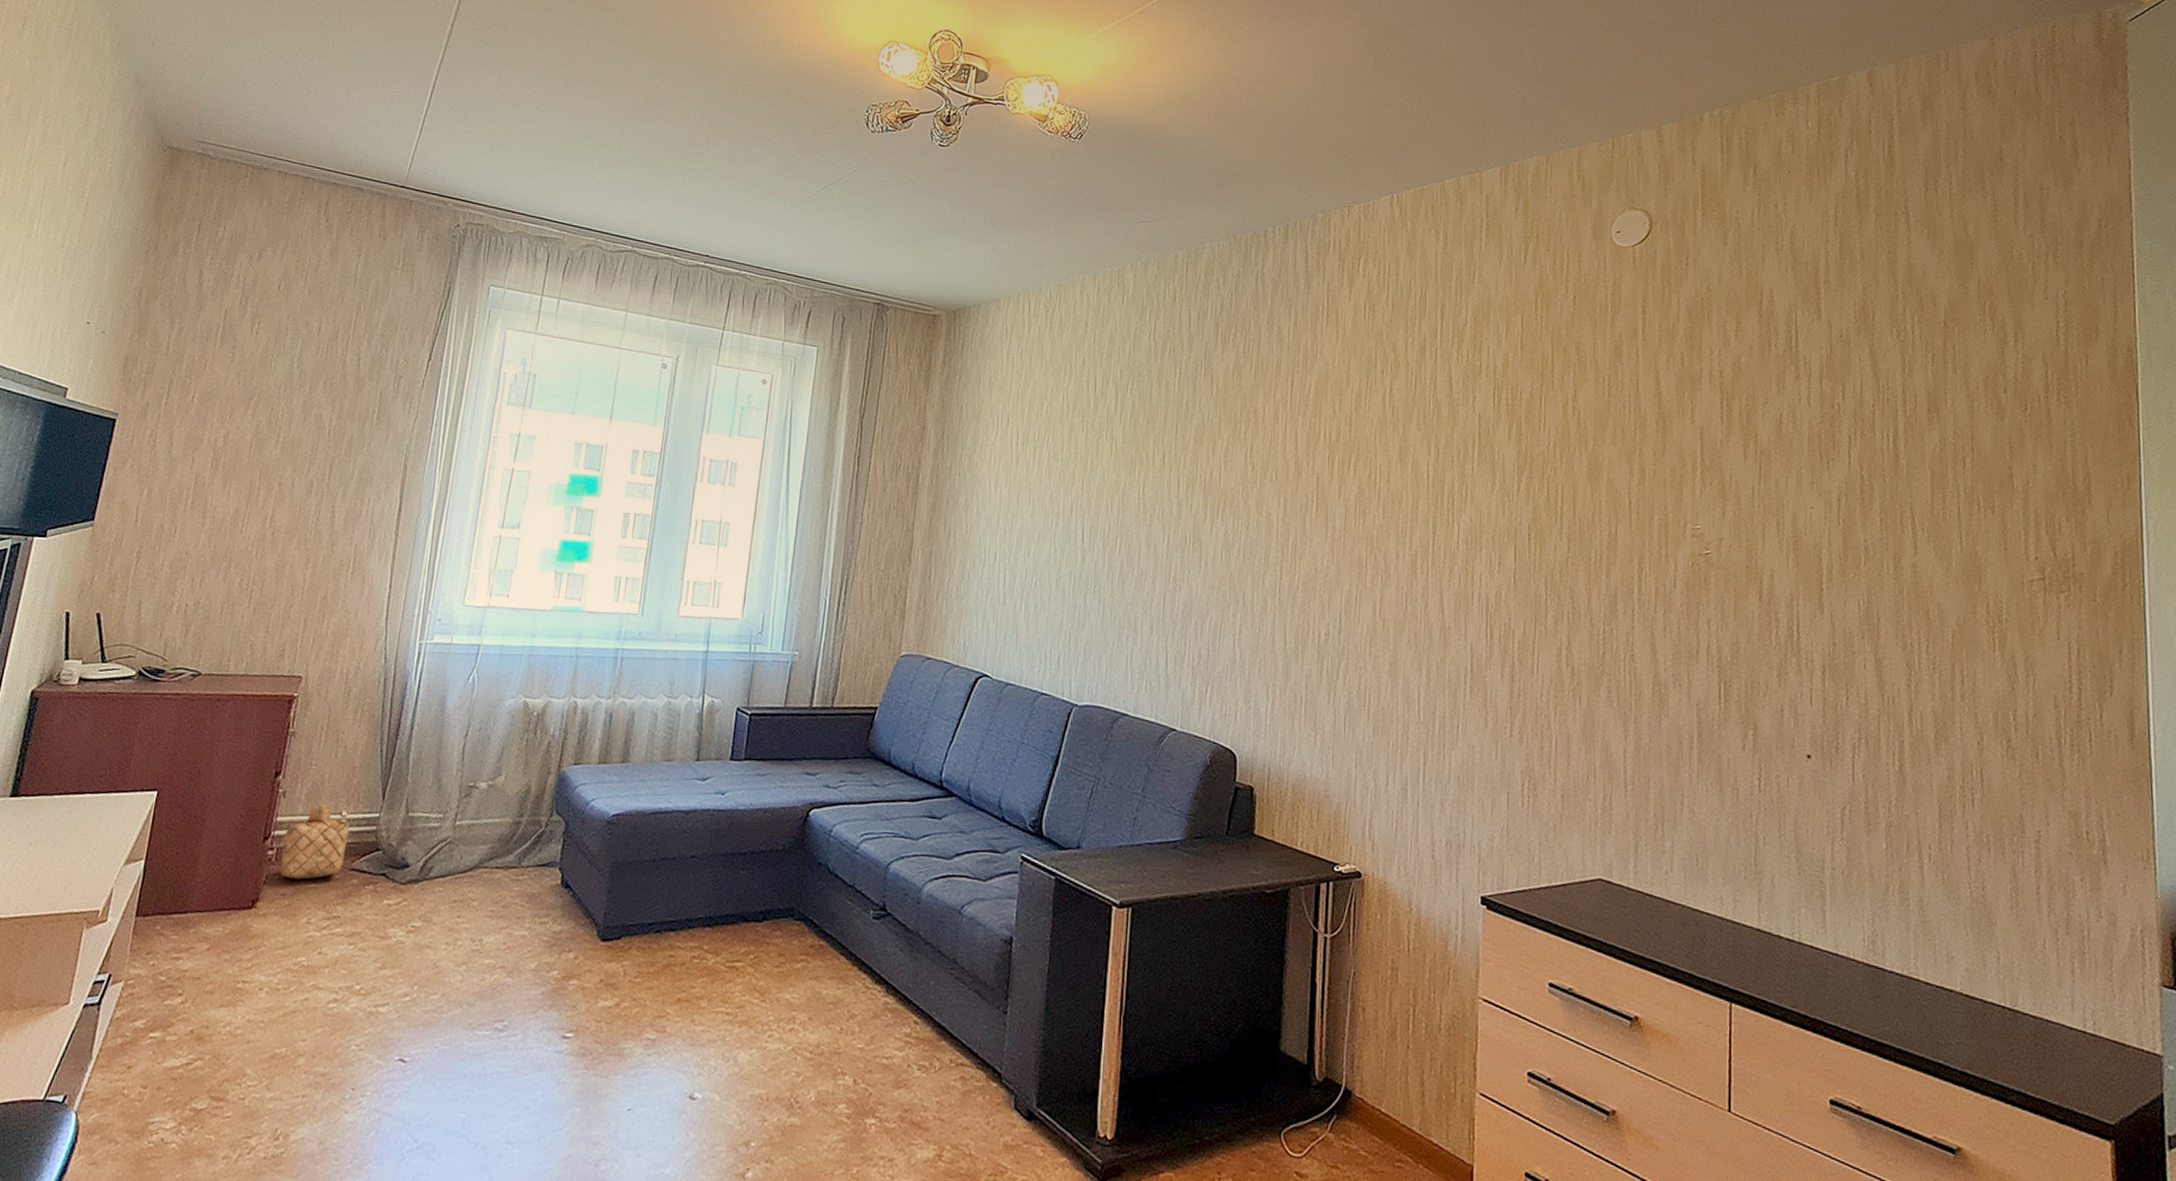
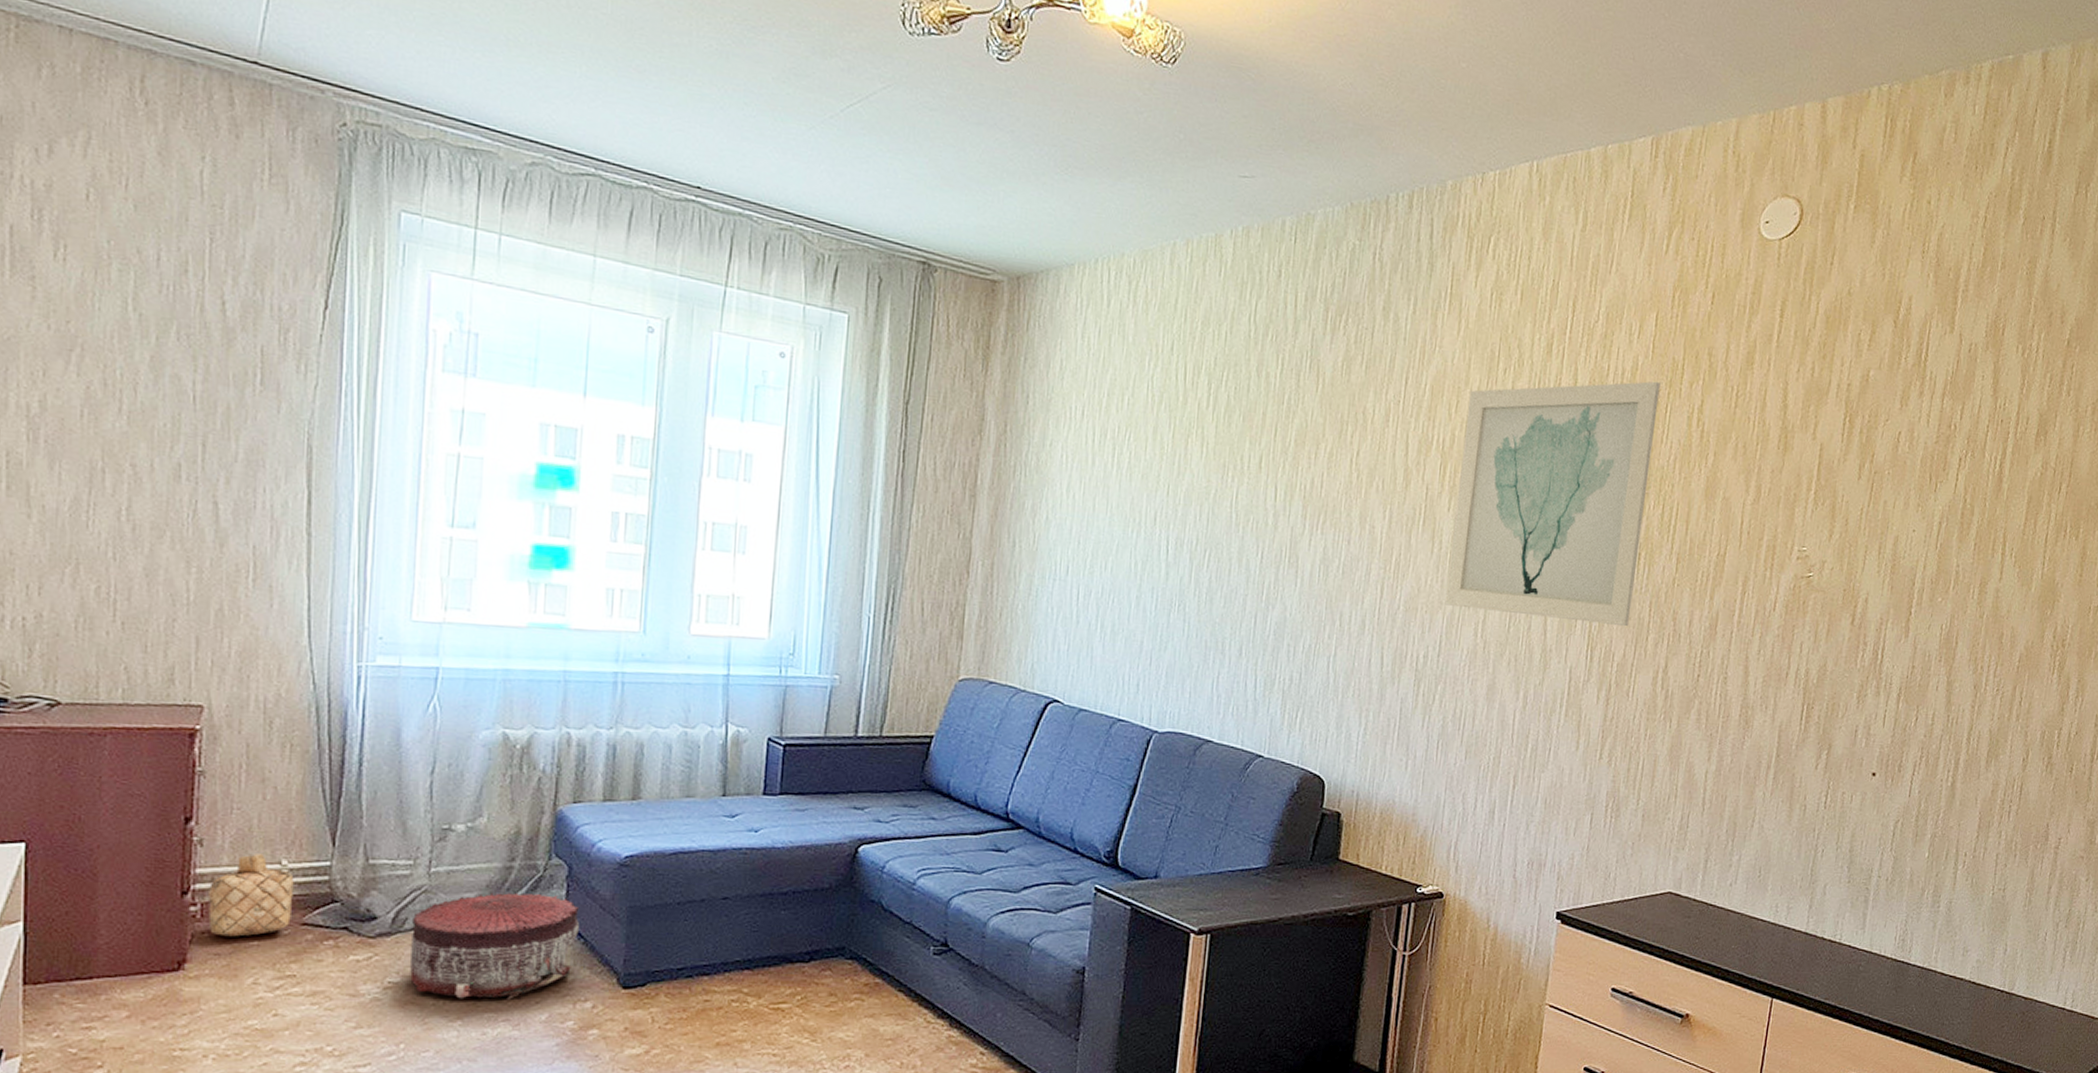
pouf: none [429,845,572,947] -> present [410,892,580,999]
wall art: none [1342,375,1532,604] -> present [1444,381,1661,626]

